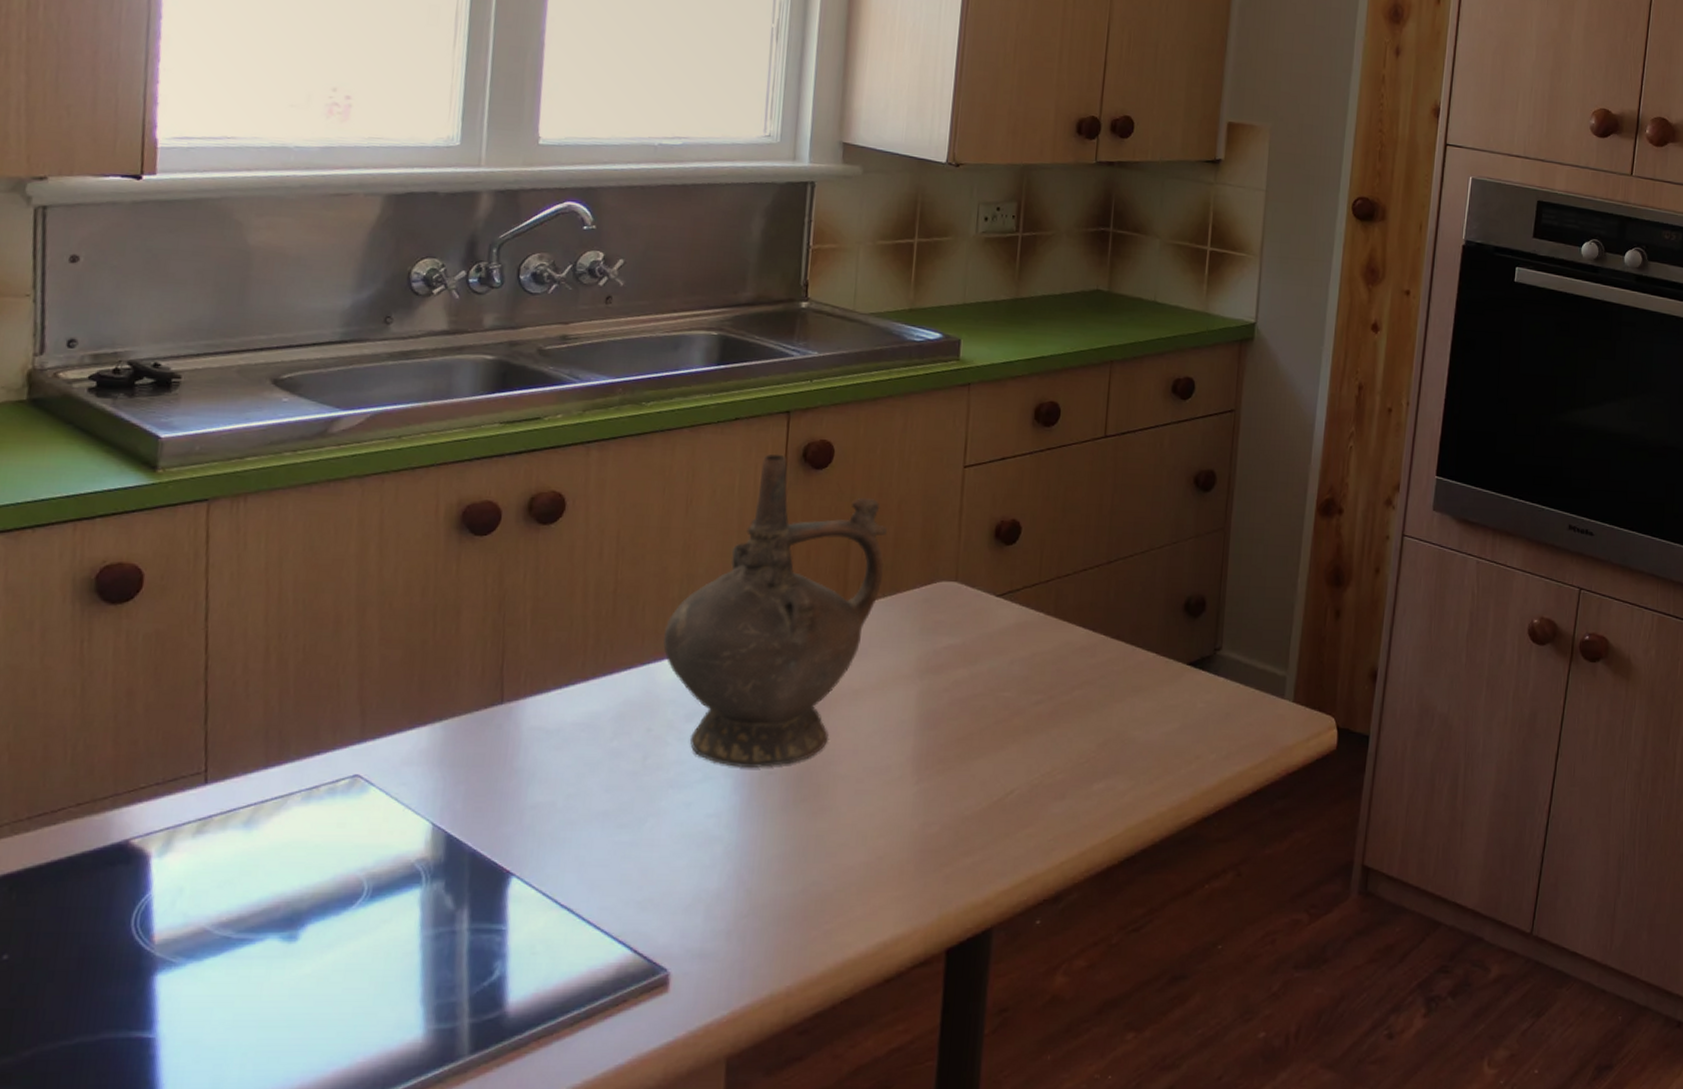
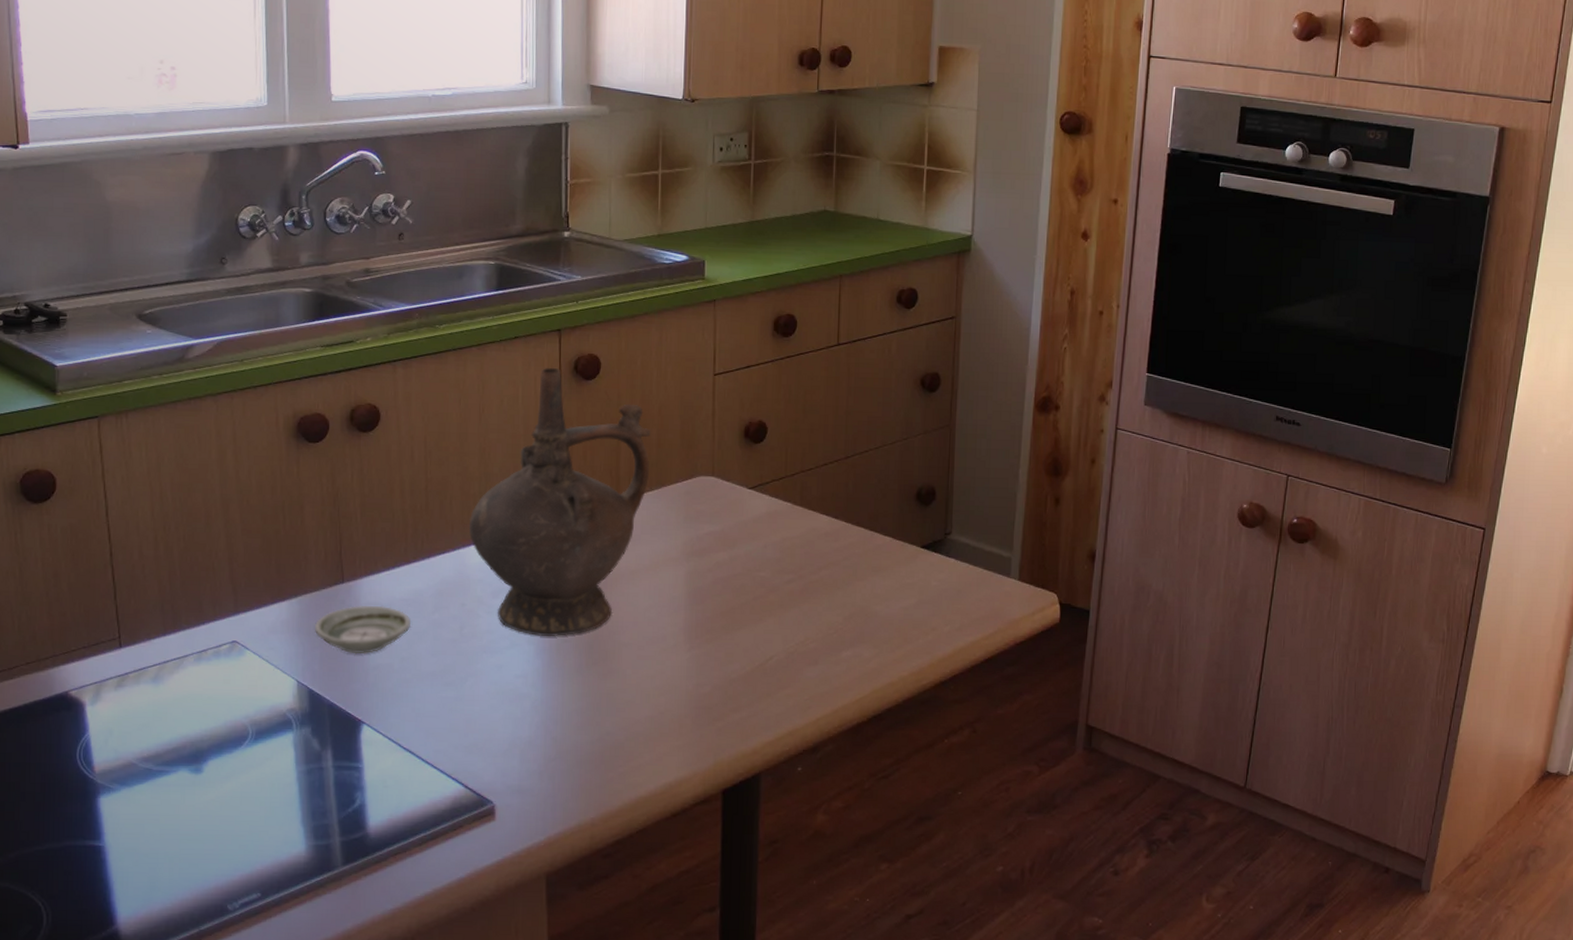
saucer: none [460,731,583,791] -> present [314,605,410,655]

